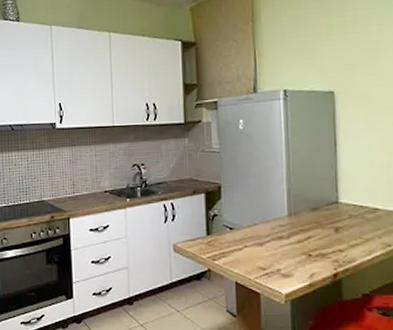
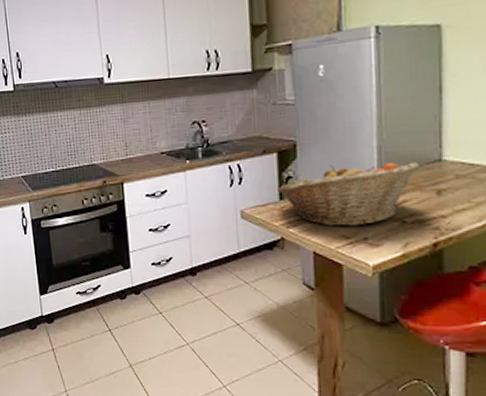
fruit basket: none [205,204,320,259] -> present [278,162,419,226]

